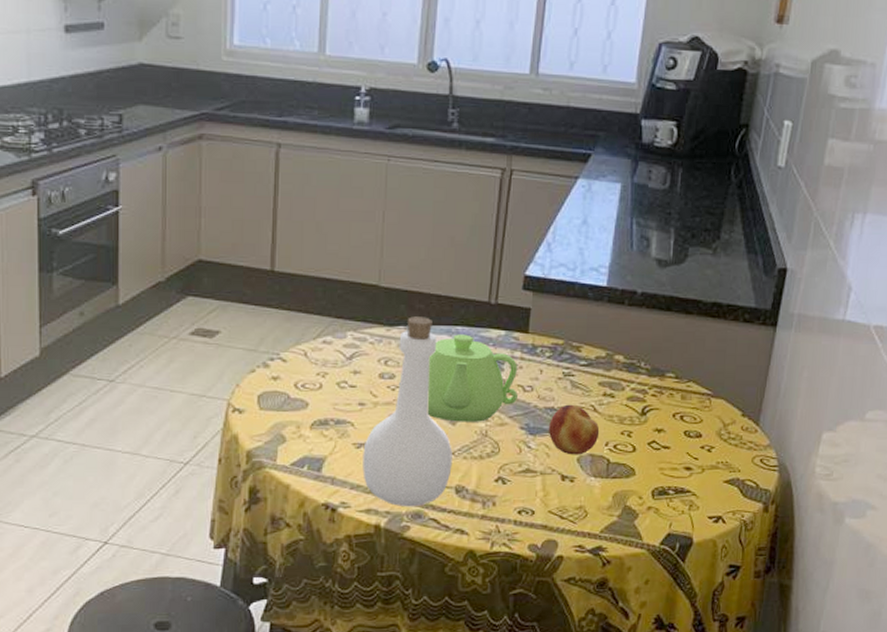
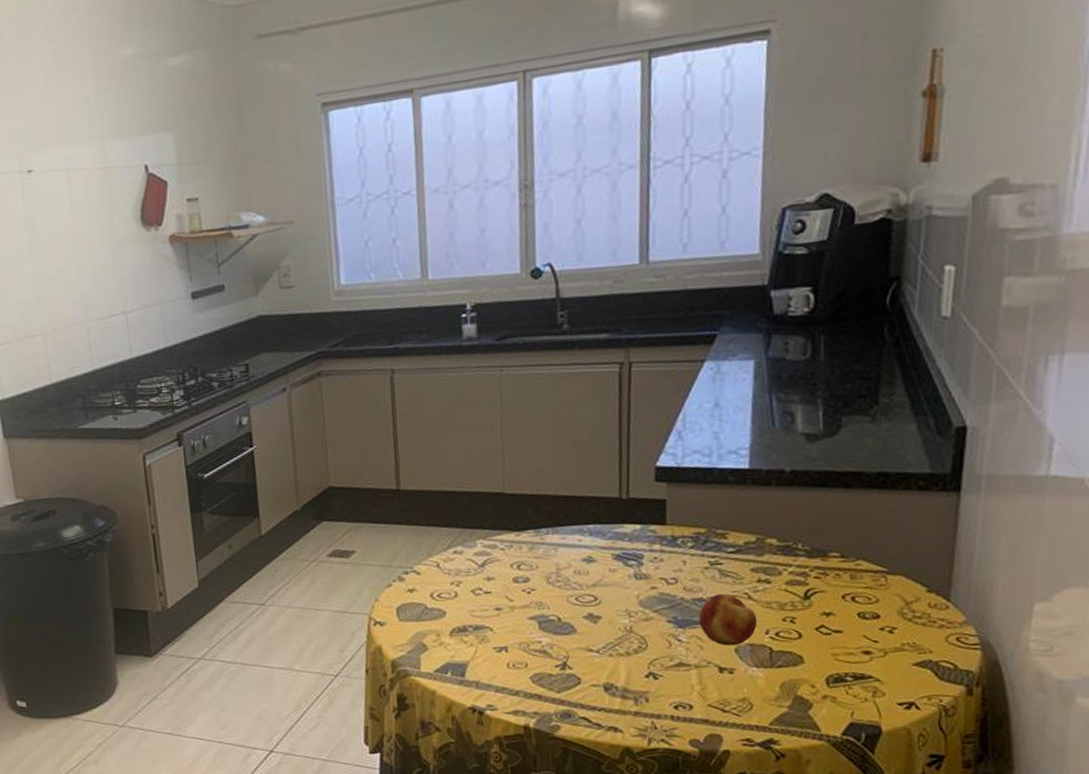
bottle: present [362,316,452,507] -> none [504,518,598,707]
teapot: present [399,334,517,422] -> none [534,532,661,620]

